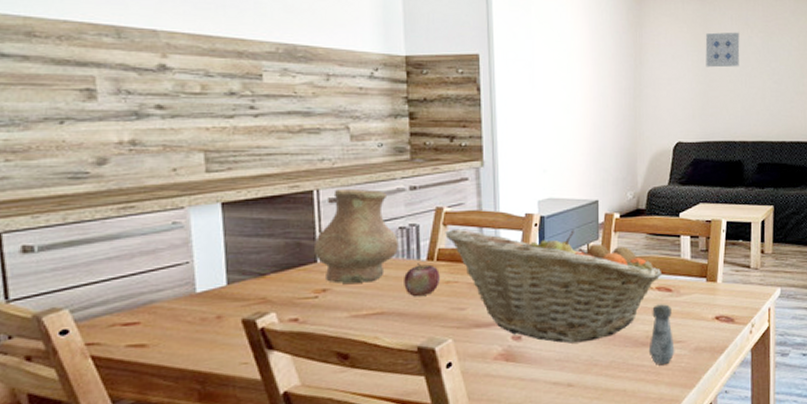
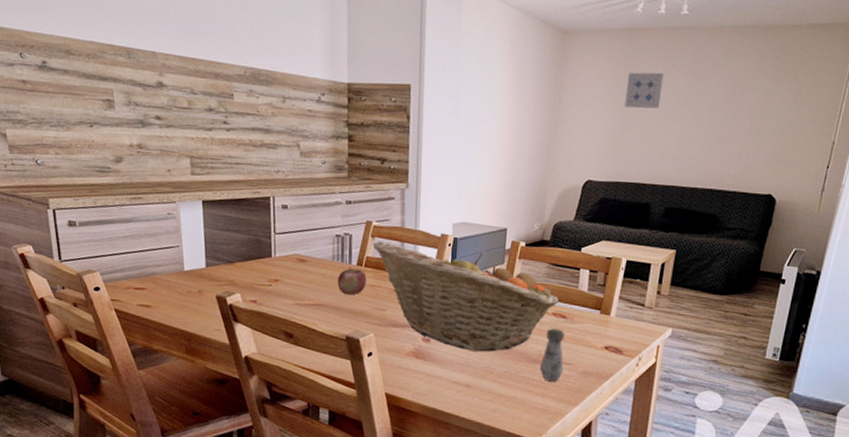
vase: present [313,188,398,284] -> none [269,197,335,278]

